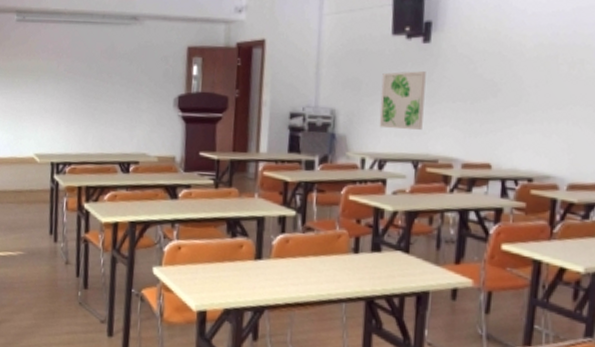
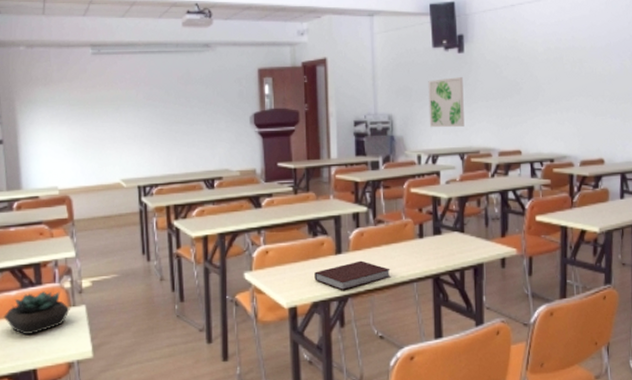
notebook: none [229,269,317,301] -> present [314,260,391,290]

